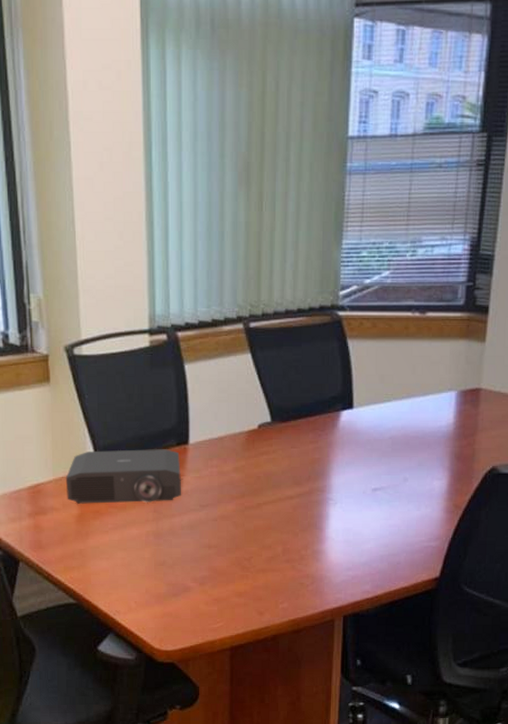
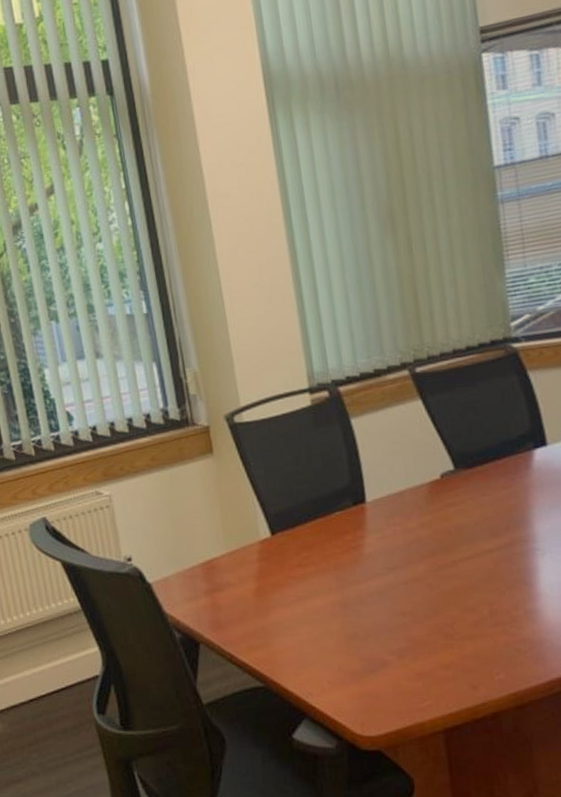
projector: present [65,449,181,504] -> none [238,510,365,577]

